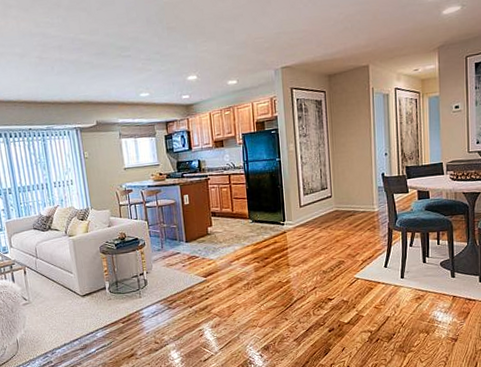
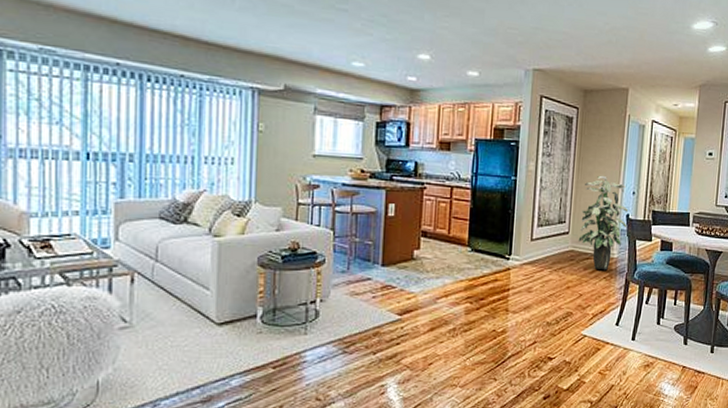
indoor plant: none [340,144,384,223] -> present [578,175,629,269]

